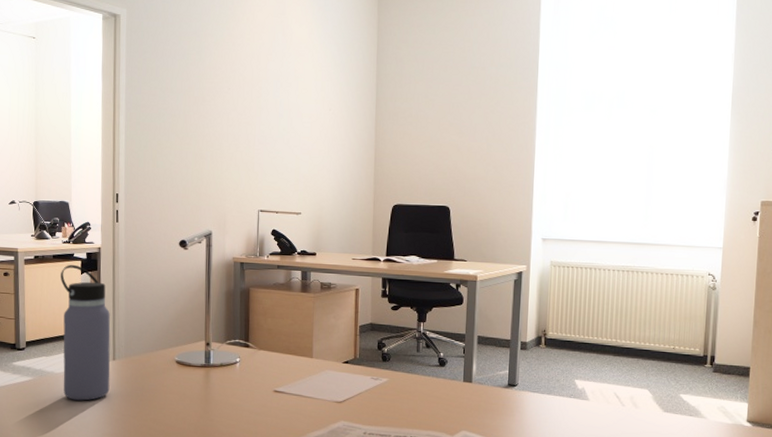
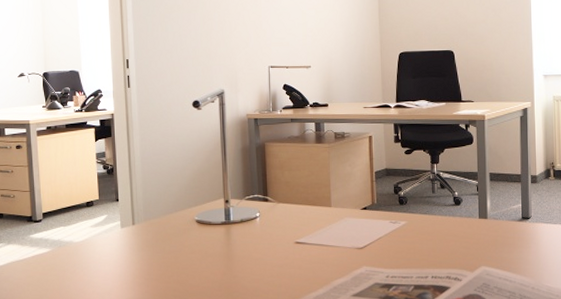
water bottle: present [61,264,110,401] -> none [74,132,131,268]

